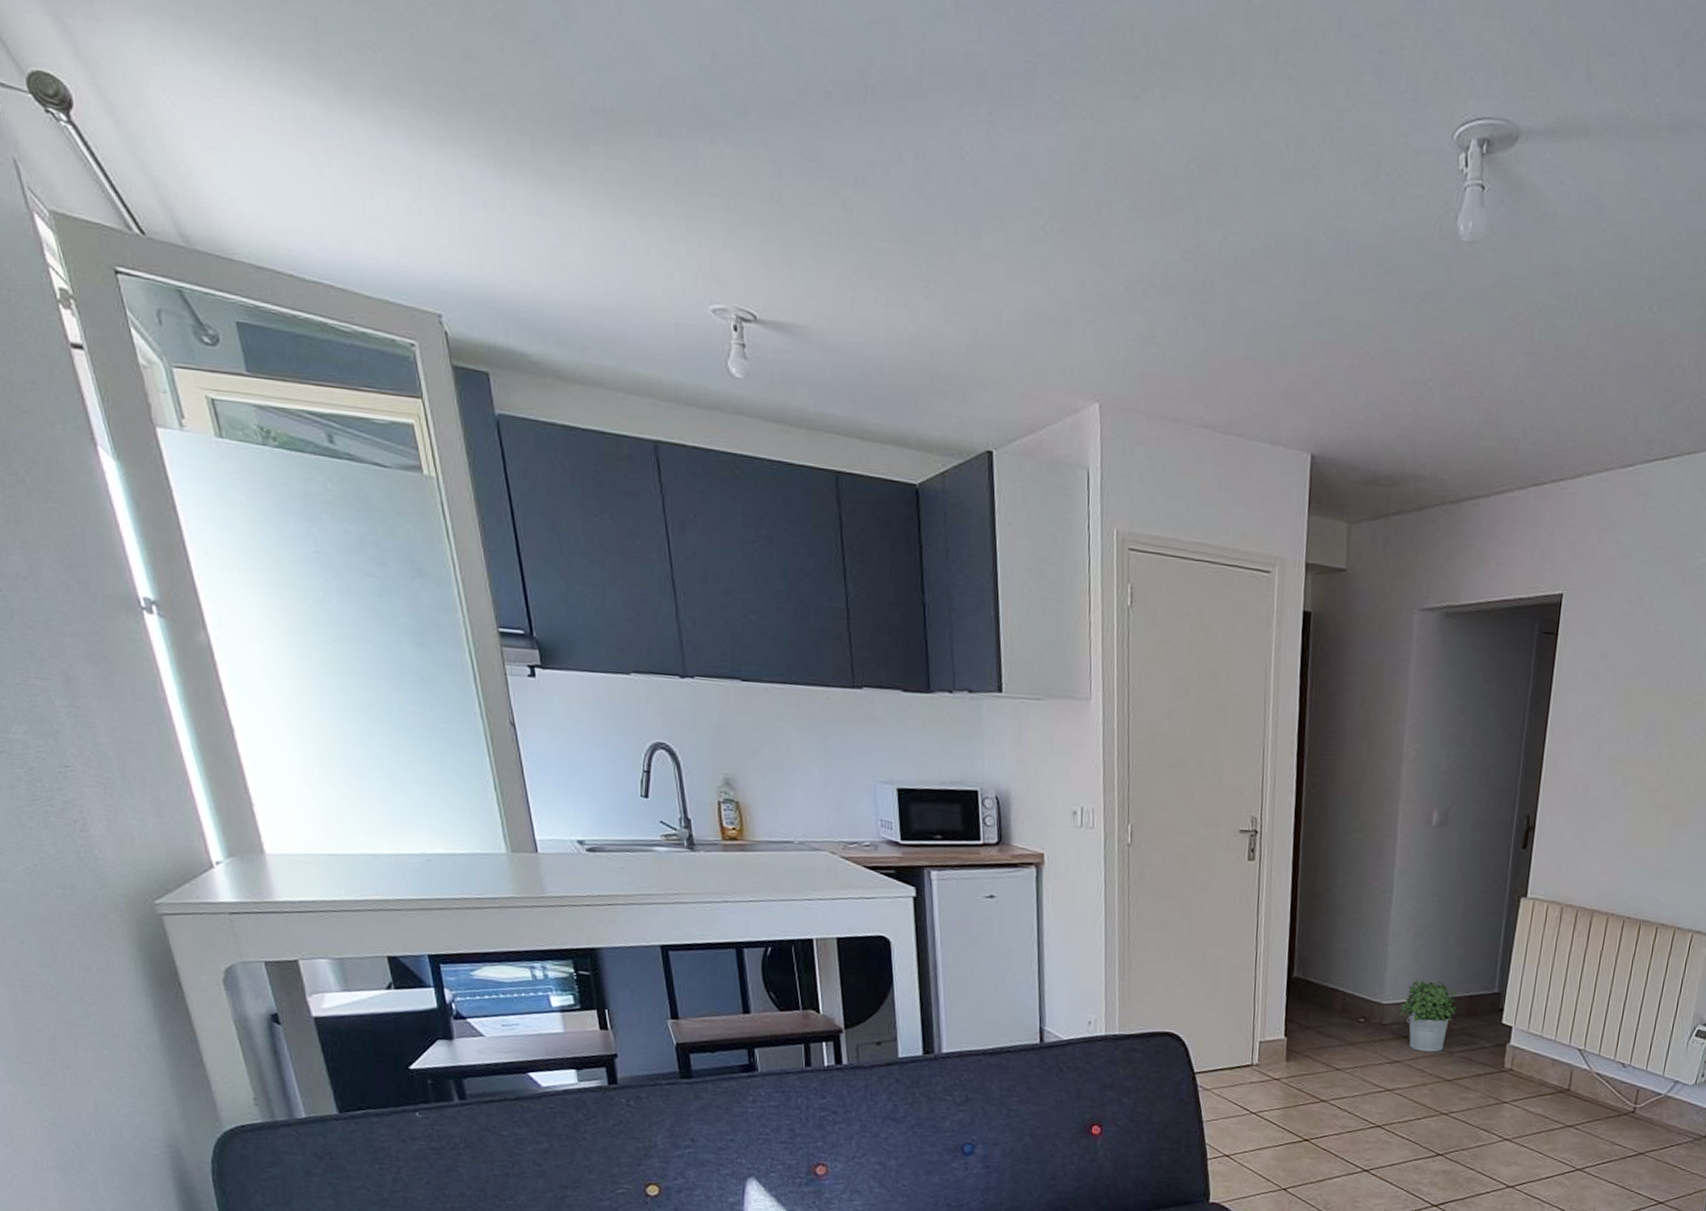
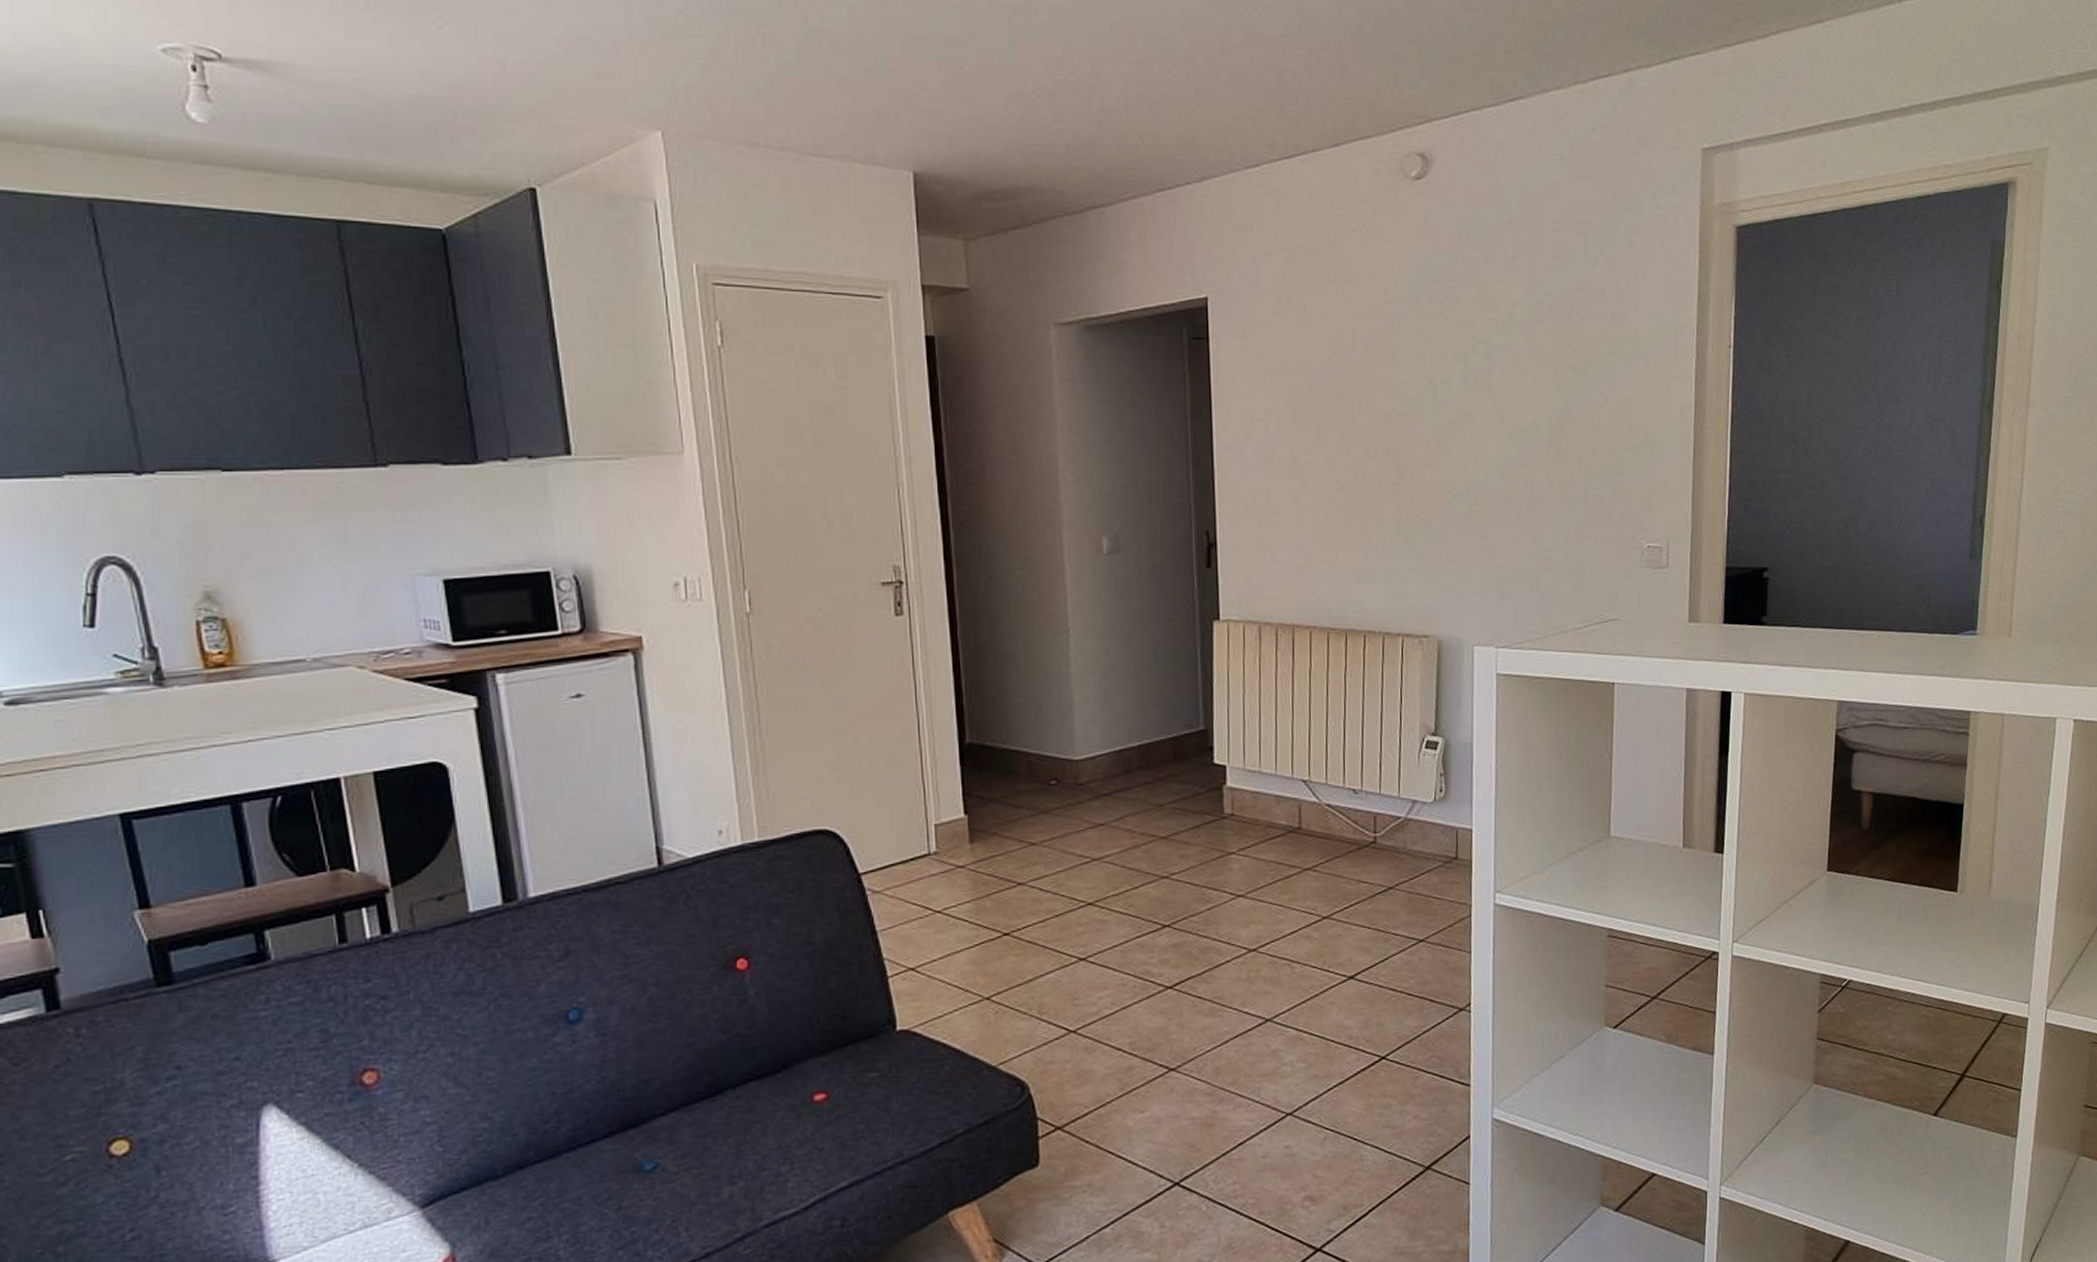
potted plant: present [1400,979,1457,1053] -> none [1097,725,1162,809]

